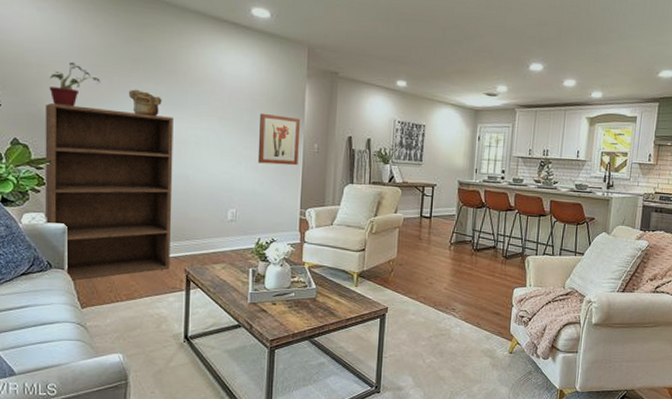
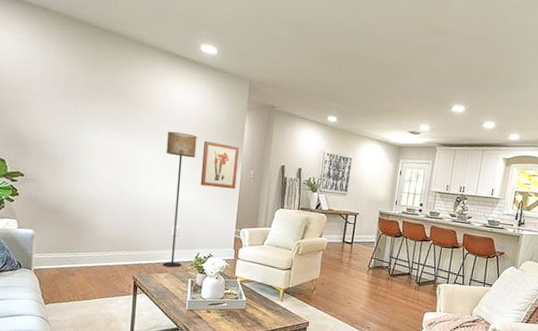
bookshelf: present [45,103,173,282] -> none [18,124,129,281]
potted plant: present [49,62,100,107] -> none [24,88,67,128]
ceramic vessel: present [128,89,162,117] -> none [90,114,120,140]
floor lamp: none [217,104,252,257] -> present [162,131,197,268]

